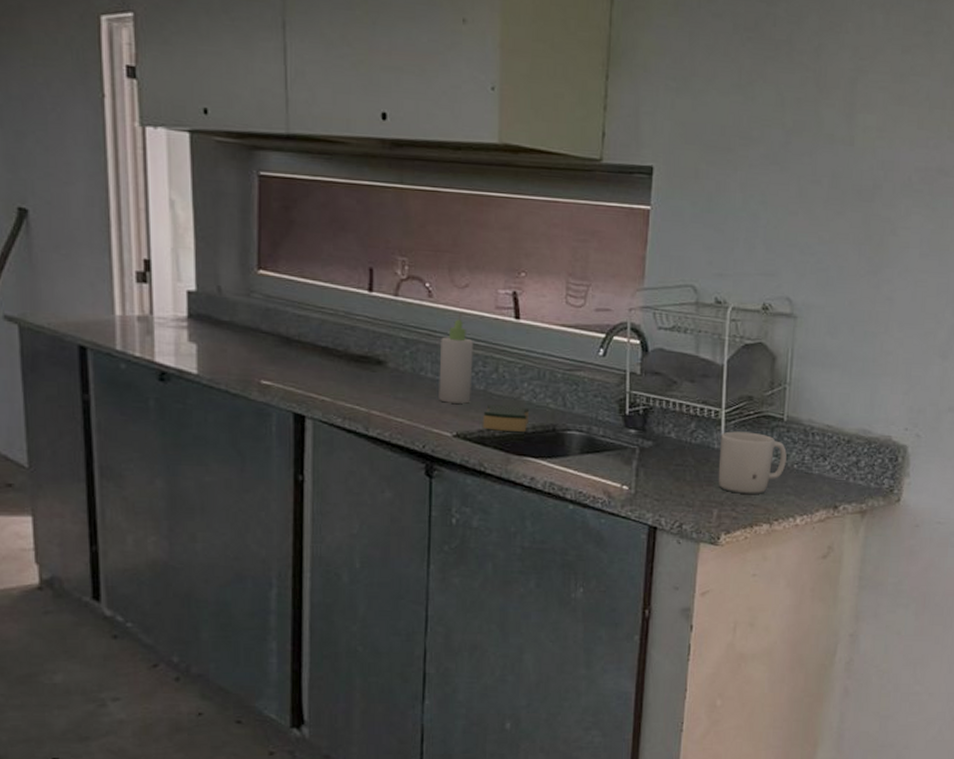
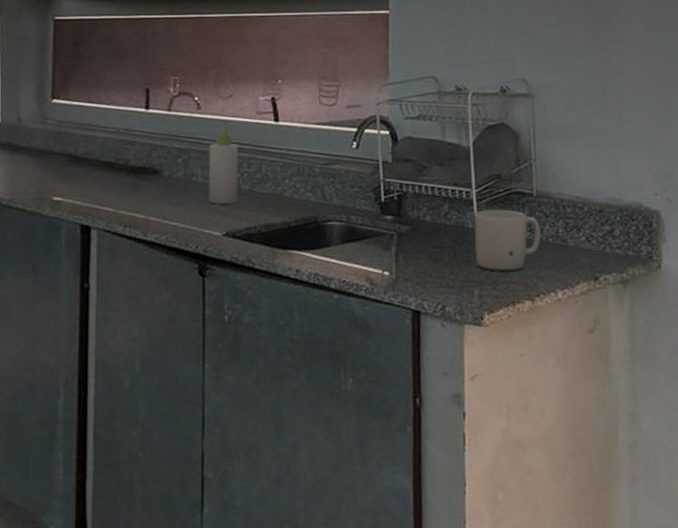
sponge: present [483,405,529,432] -> none [250,202,291,227]

